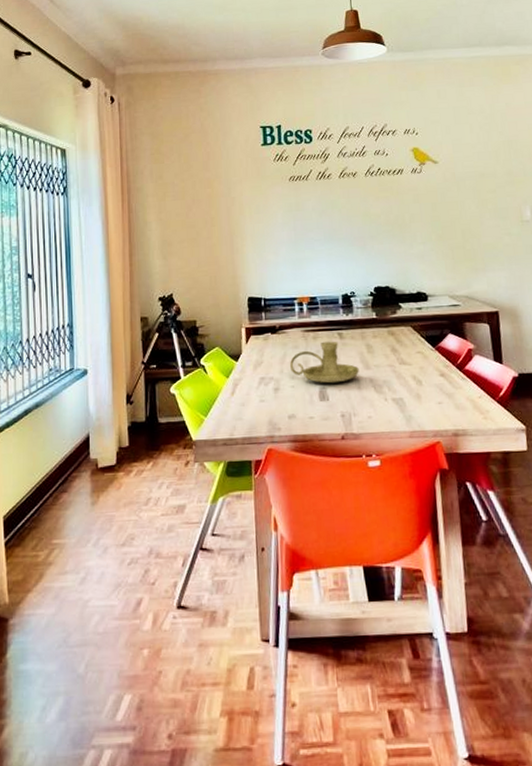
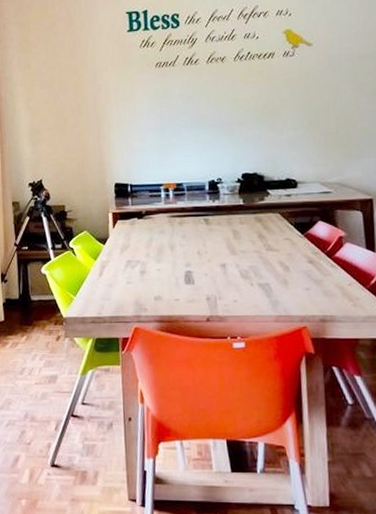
candle holder: present [290,341,359,384] -> none [156,226,225,268]

